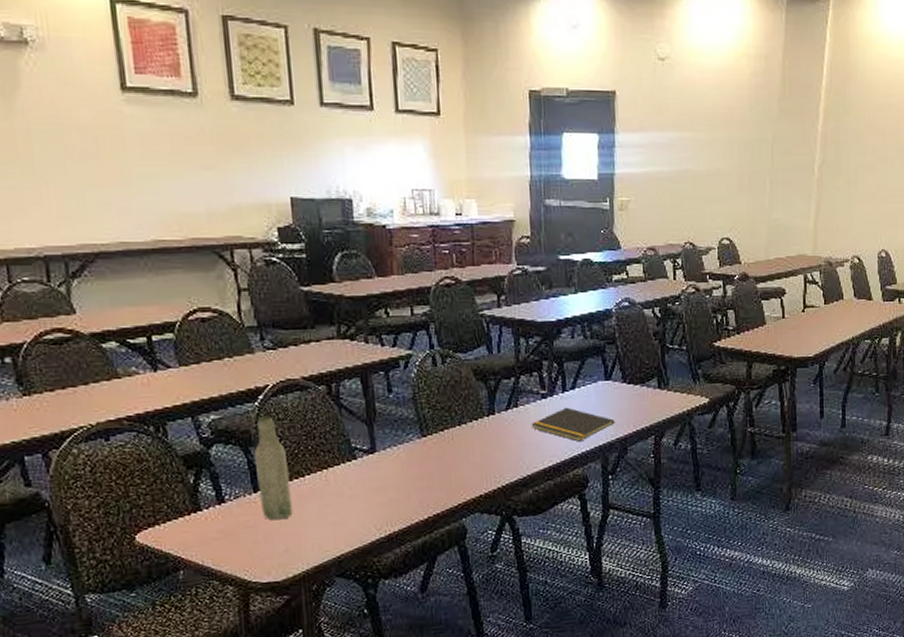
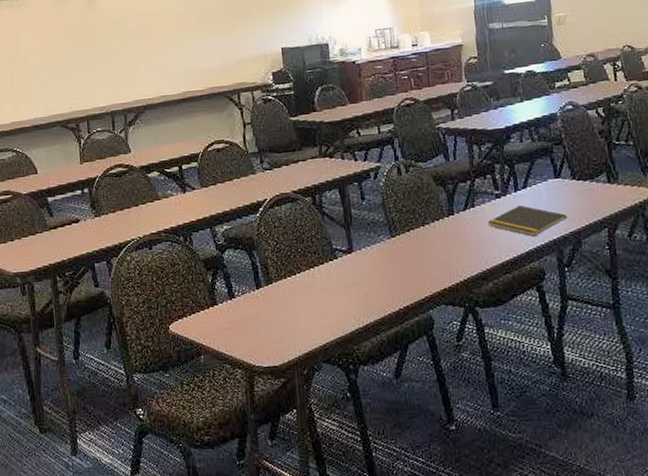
bottle: present [254,415,293,521] -> none [257,224,287,313]

